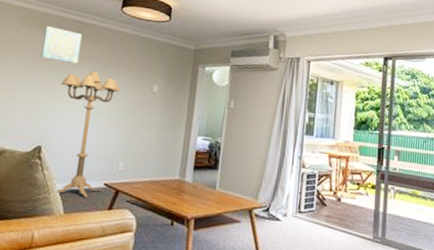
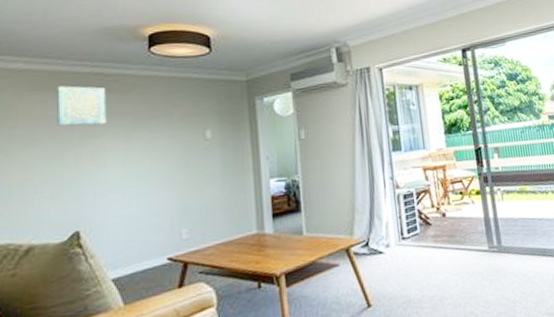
floor lamp: present [56,70,121,198] -> none [89,128,169,283]

